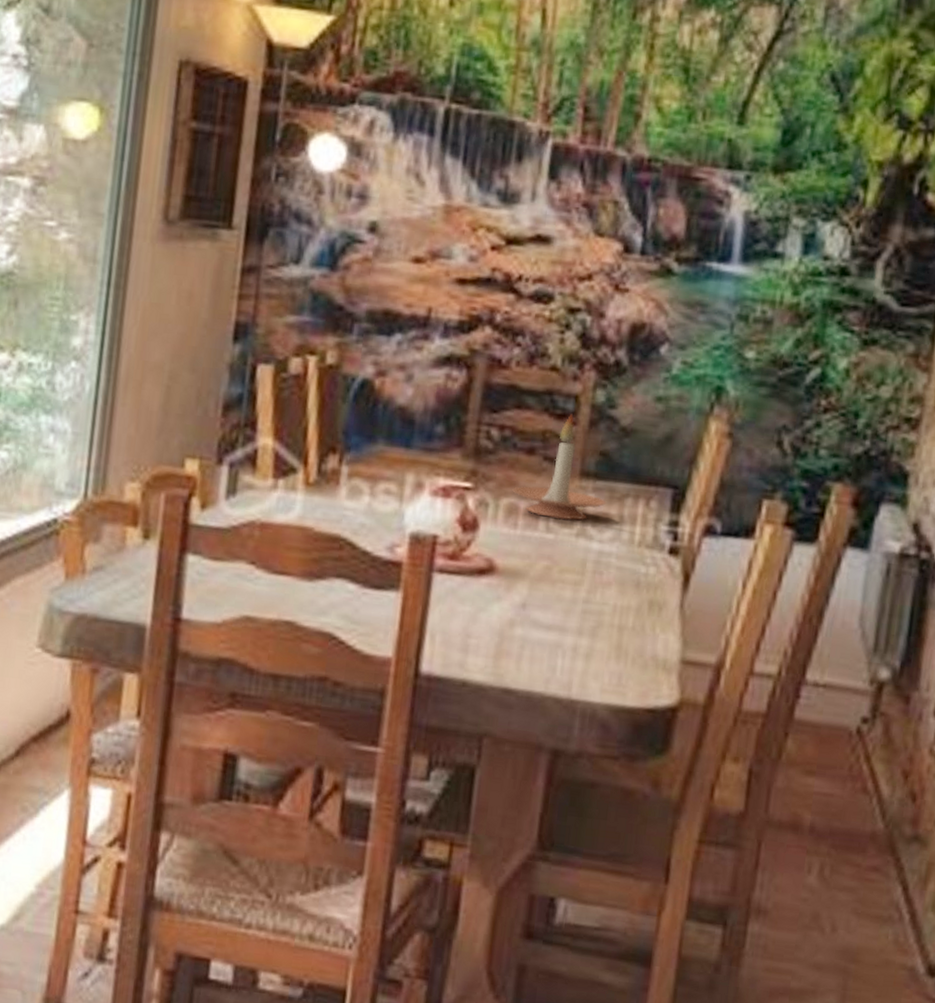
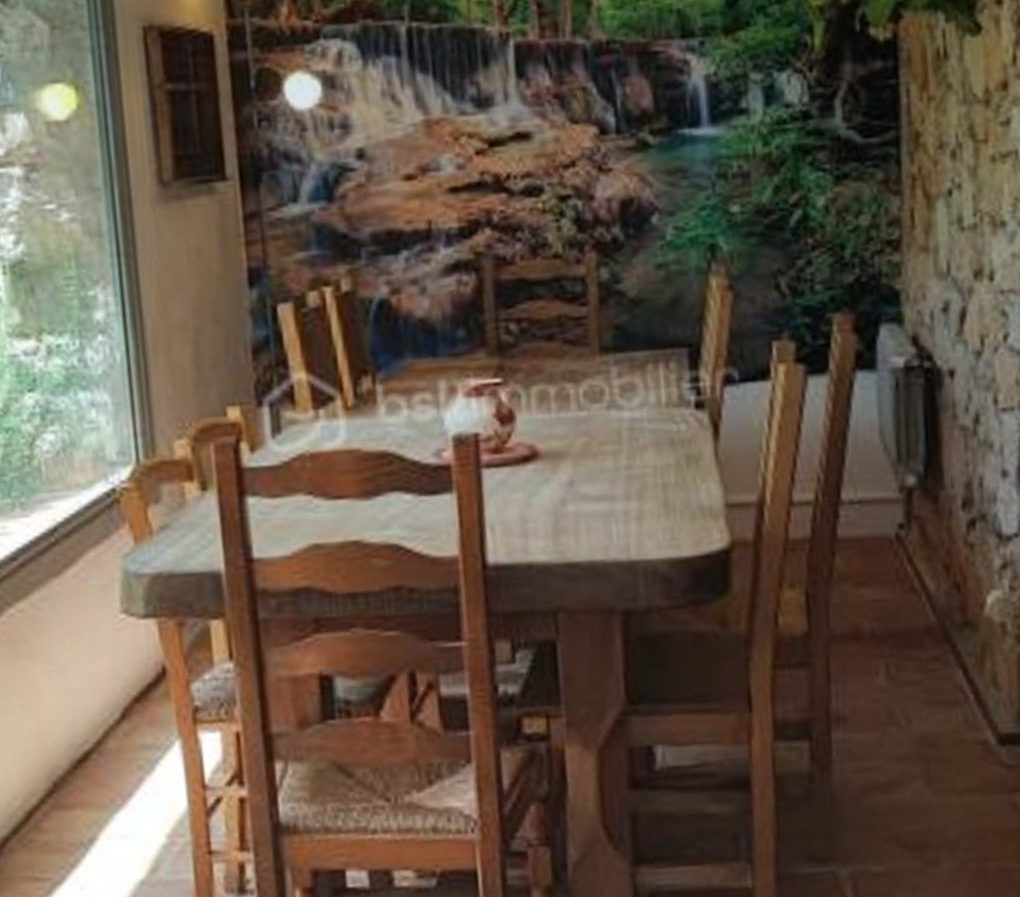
candle holder: present [512,413,607,520] -> none [540,295,629,397]

